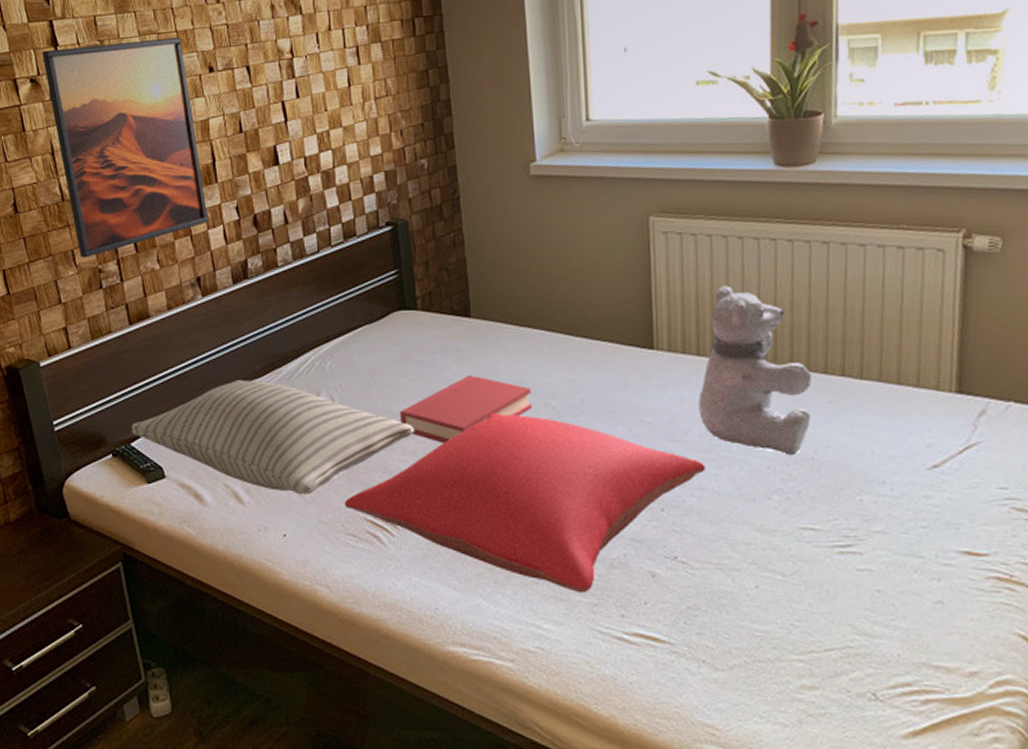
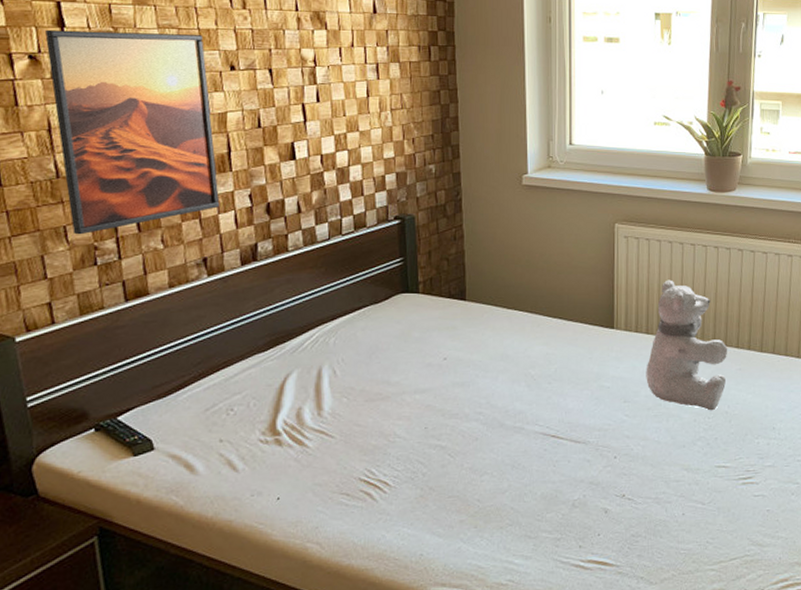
pillow: present [131,380,415,495] -> none [119,354,411,460]
pillow: present [344,412,706,594] -> none [339,381,649,531]
hardback book: present [399,374,532,443] -> none [397,349,514,409]

